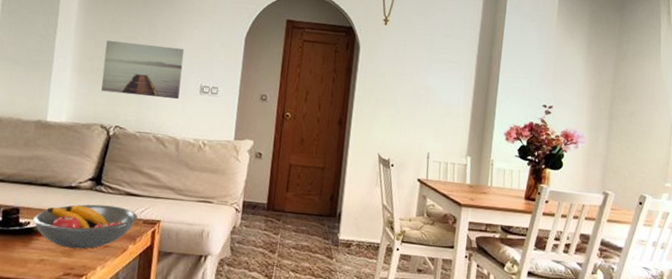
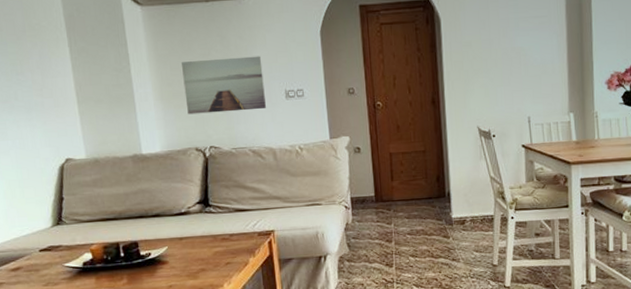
fruit bowl: present [33,204,138,249] -> none [153,224,252,271]

